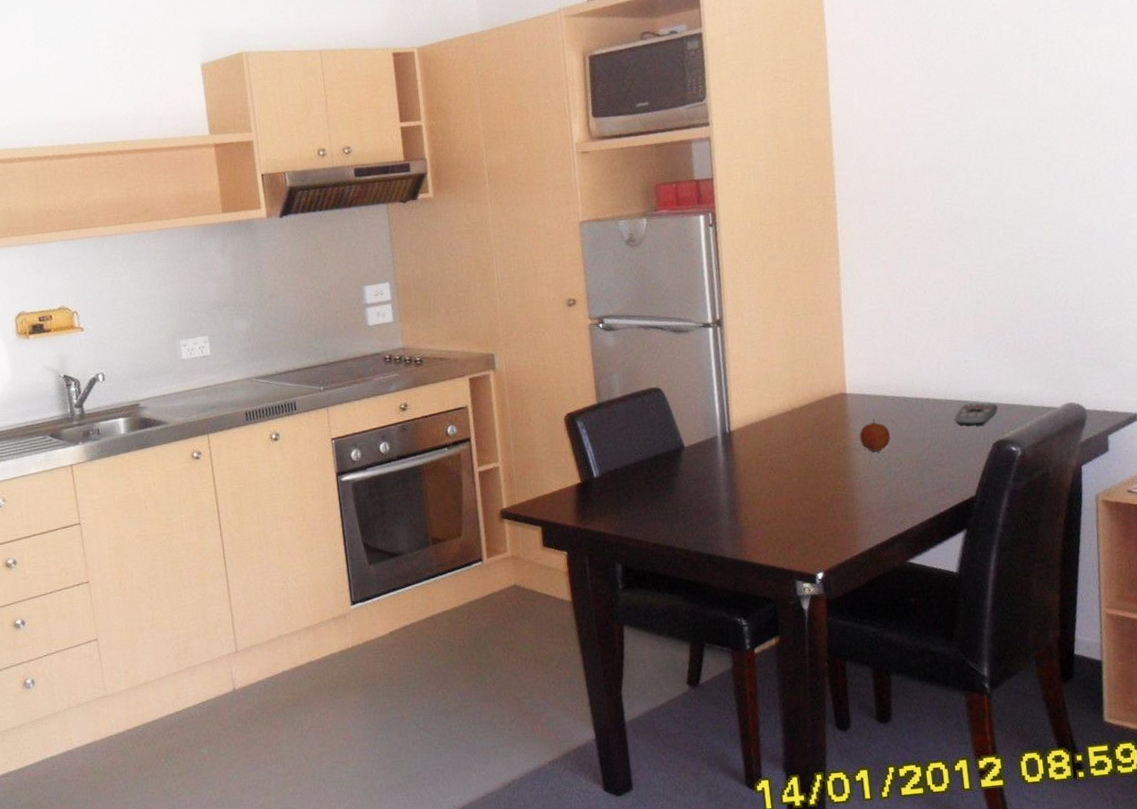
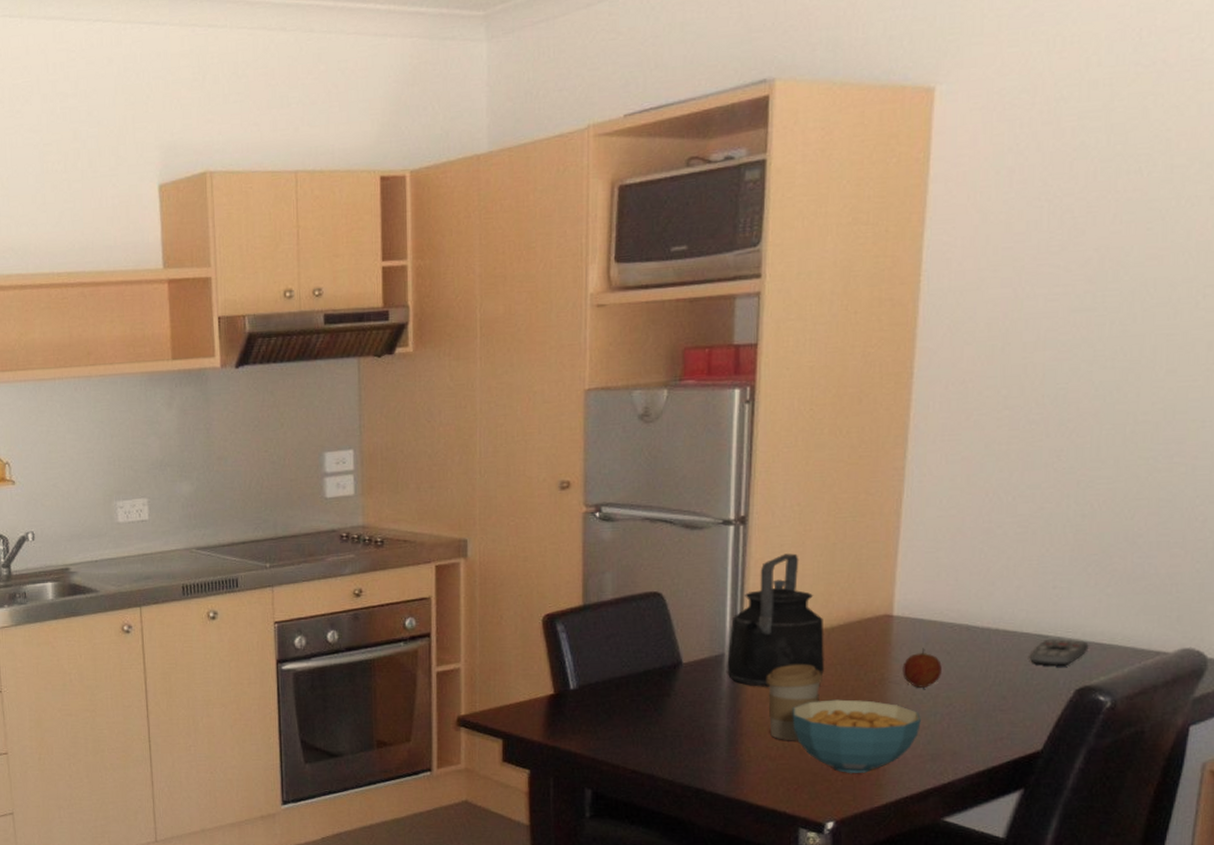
kettle: none [720,347,799,462] -> present [727,553,824,687]
coffee cup: none [753,440,798,506] -> present [766,665,822,740]
cereal bowl: none [777,466,880,530] -> present [792,699,921,774]

